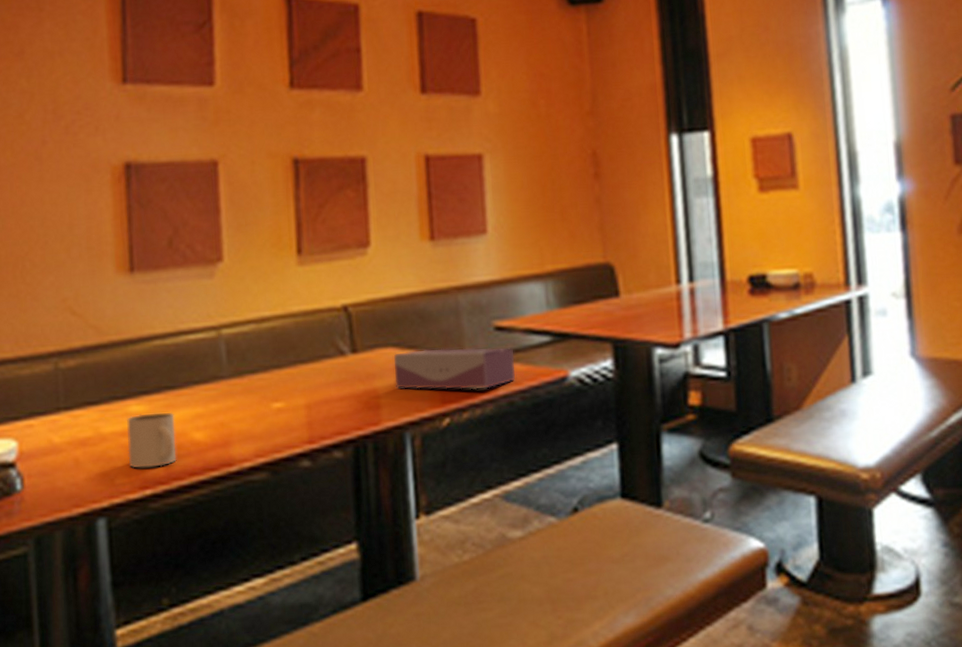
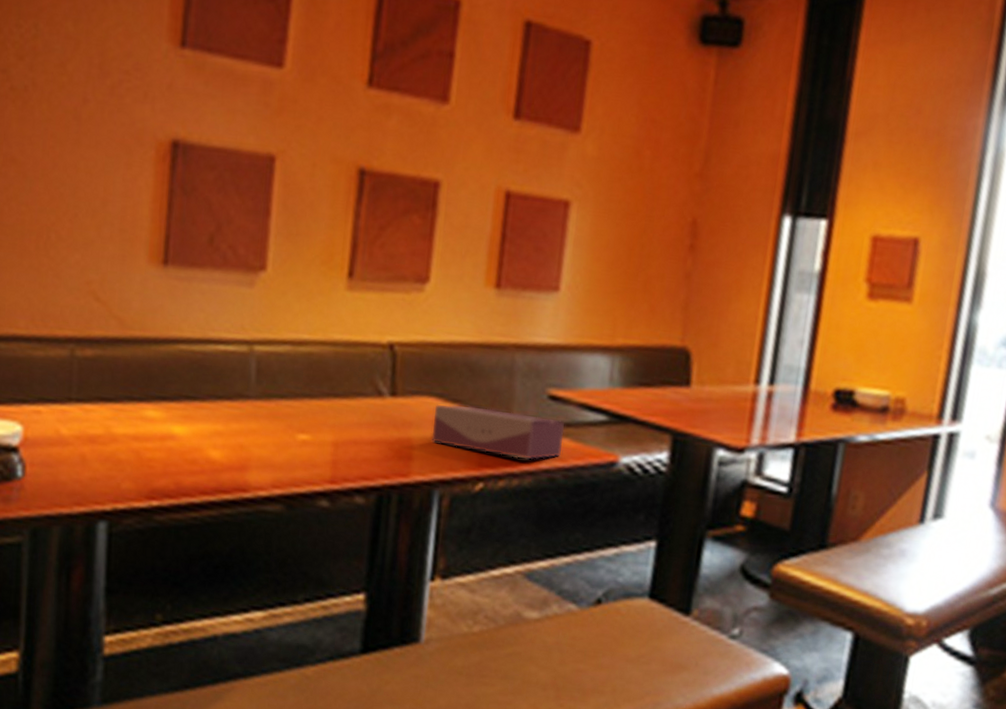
mug: present [127,412,177,469] -> none [137,420,192,479]

